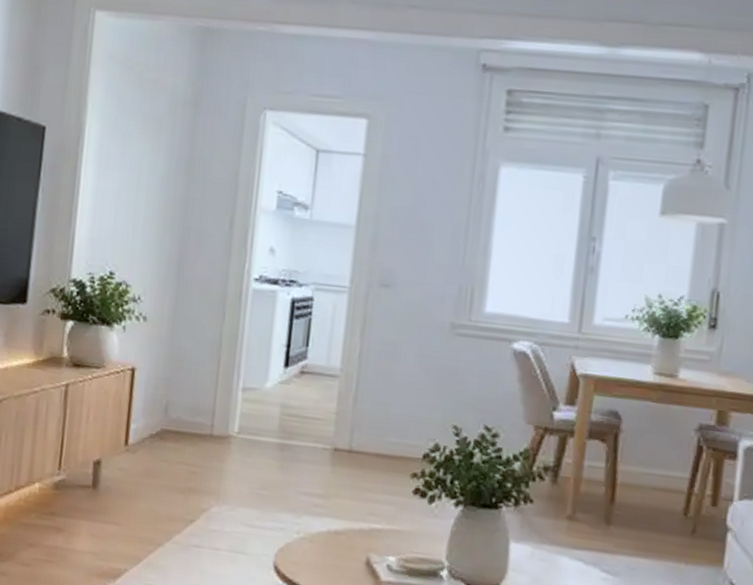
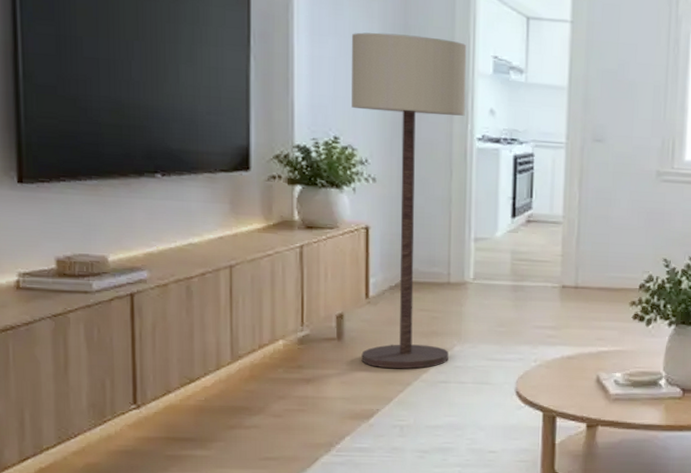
floor lamp: none [114,165,251,528] -> present [351,32,467,369]

